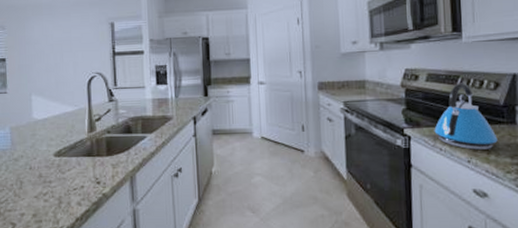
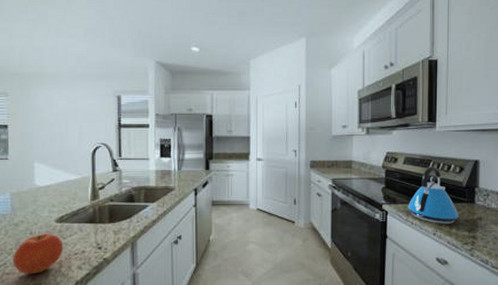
fruit: none [14,168,63,211] -> present [13,233,64,275]

